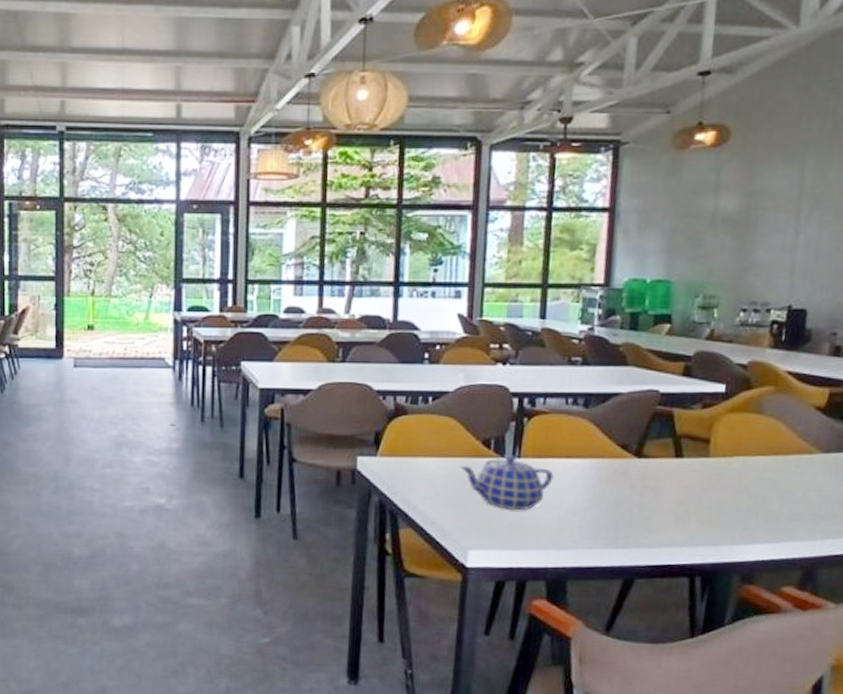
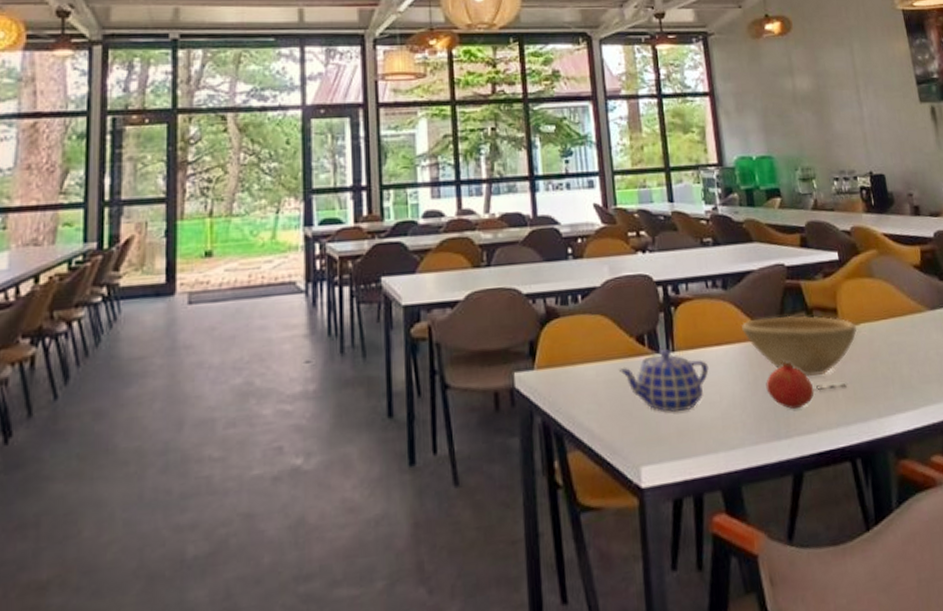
bowl: none [597,438,728,513] -> present [742,315,856,391]
fruit: none [611,480,665,524] -> present [766,360,815,409]

